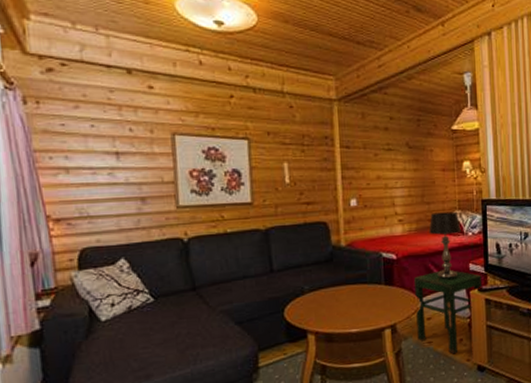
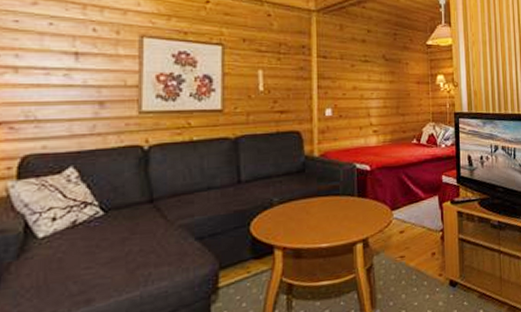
stool: present [414,270,483,354] -> none [388,181,455,269]
table lamp: present [429,211,462,280] -> none [403,123,435,192]

